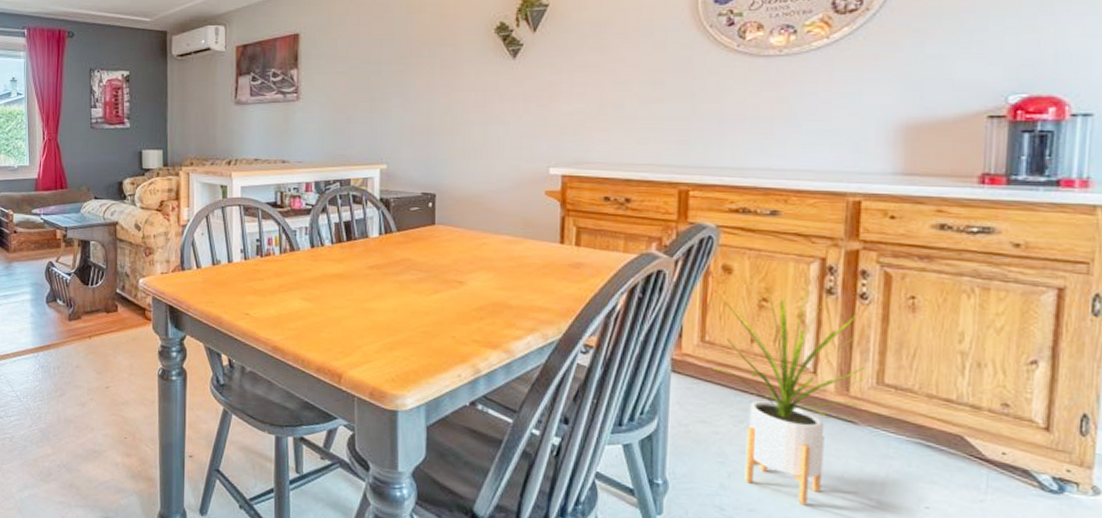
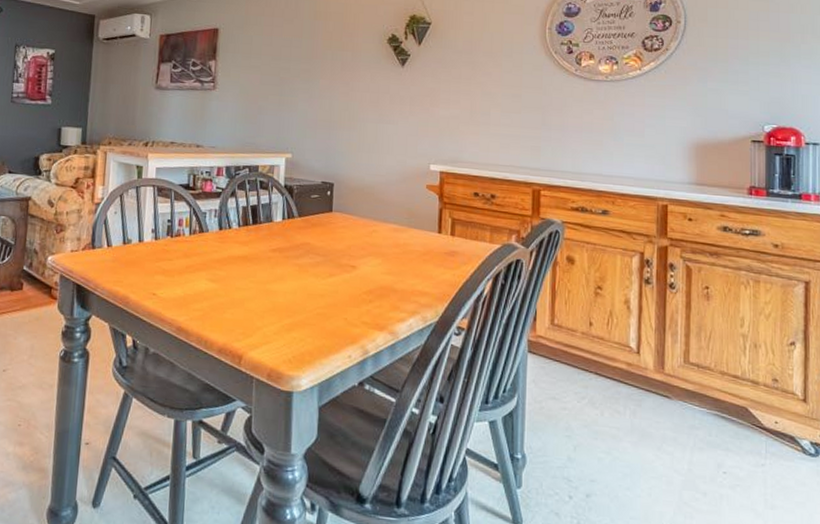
house plant: present [711,286,868,506] -> none [559,275,676,475]

